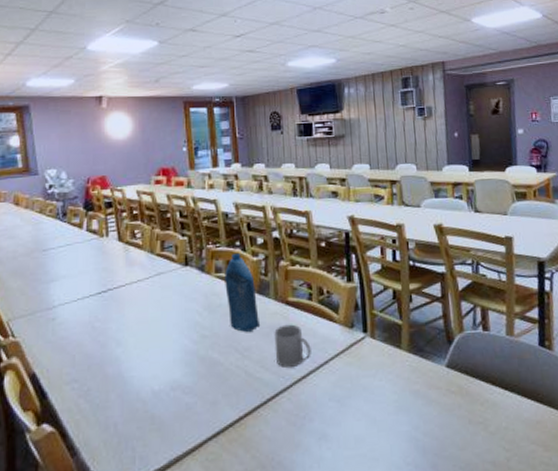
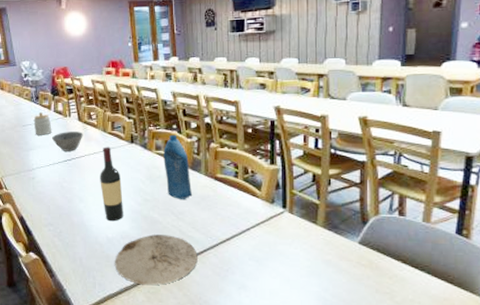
jar: none [58,231,83,262] -> present [33,111,52,135]
bowl: none [82,254,124,281] -> present [52,131,83,151]
wine bottle: none [144,271,174,369] -> present [100,146,123,222]
plate: none [162,379,268,451] -> present [115,234,198,285]
mug: present [274,324,311,369] -> none [204,196,235,231]

